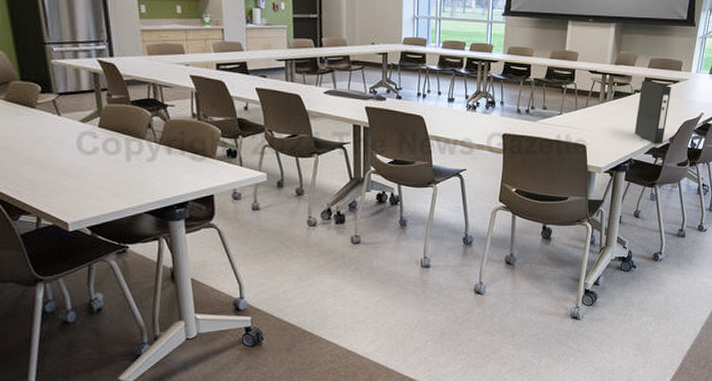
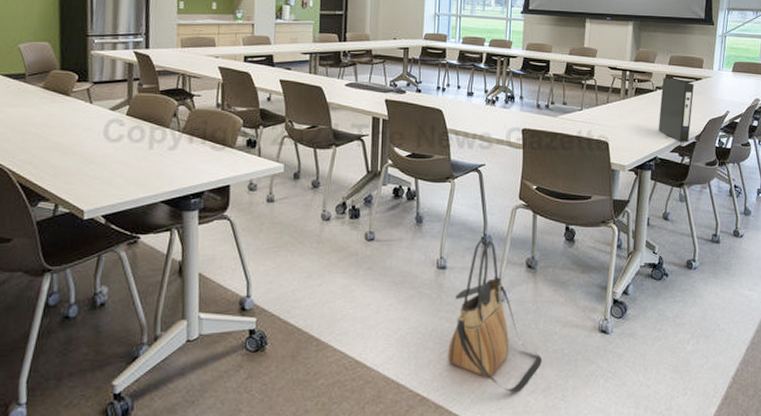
tote bag: none [432,239,518,373] -> present [447,239,542,393]

